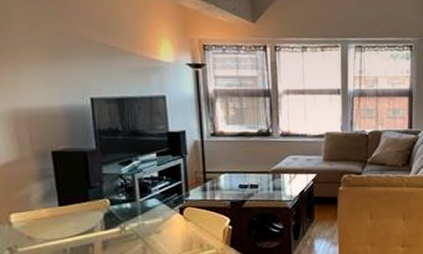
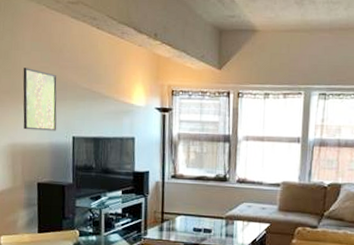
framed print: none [17,21,70,93] -> present [23,68,57,131]

